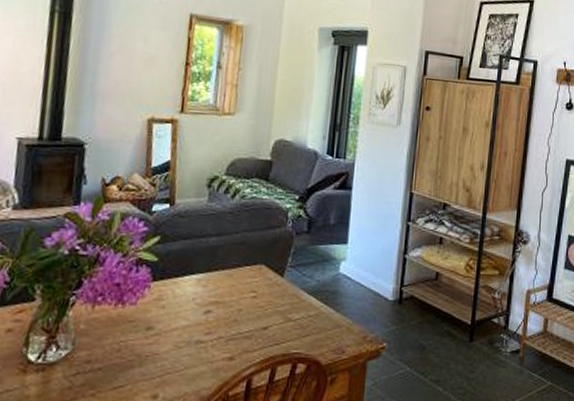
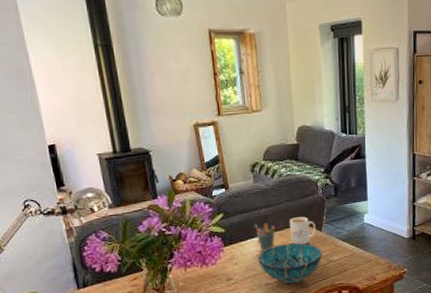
decorative bowl: none [193,288,279,346] -> present [258,243,322,284]
pen holder: none [197,256,224,295] -> present [255,223,275,252]
mug: none [241,254,277,293] -> present [289,217,316,245]

